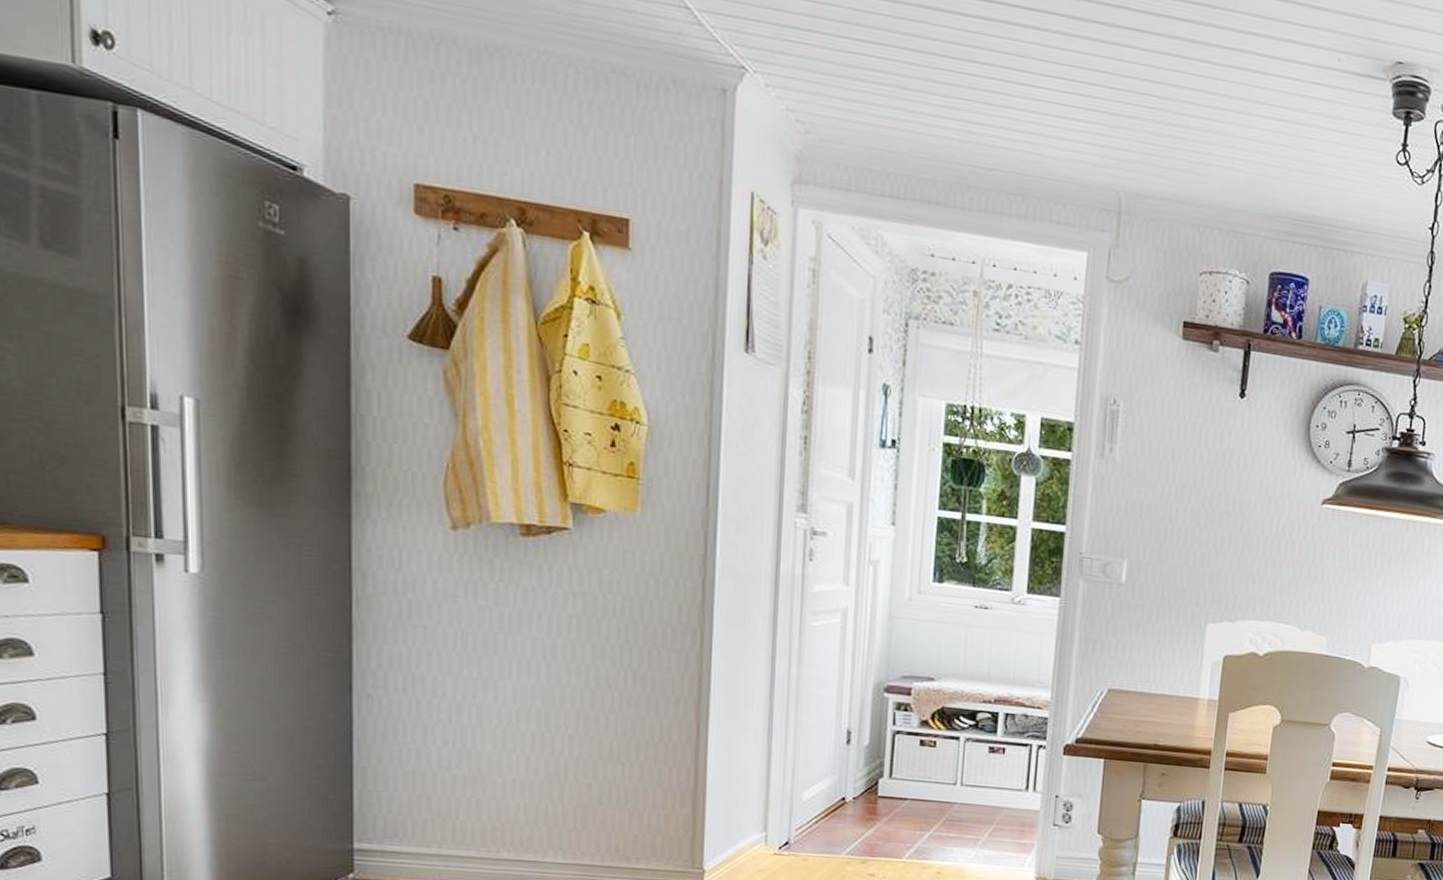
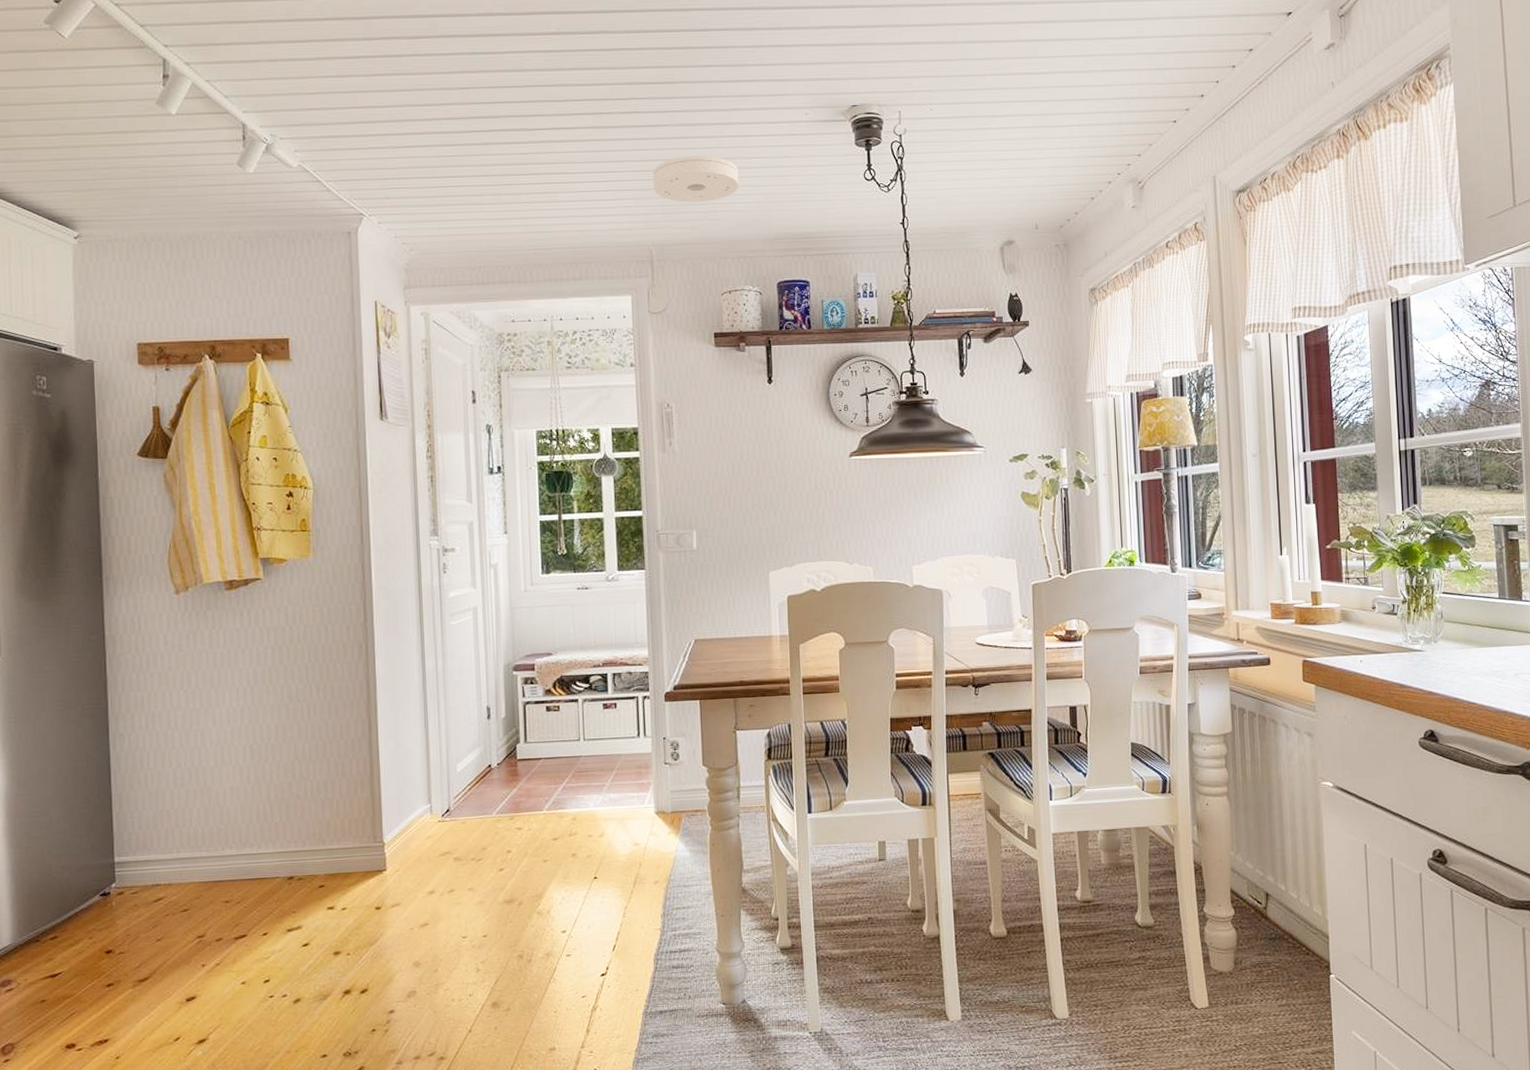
smoke detector: none [1134,81,1245,150] -> present [653,156,739,203]

